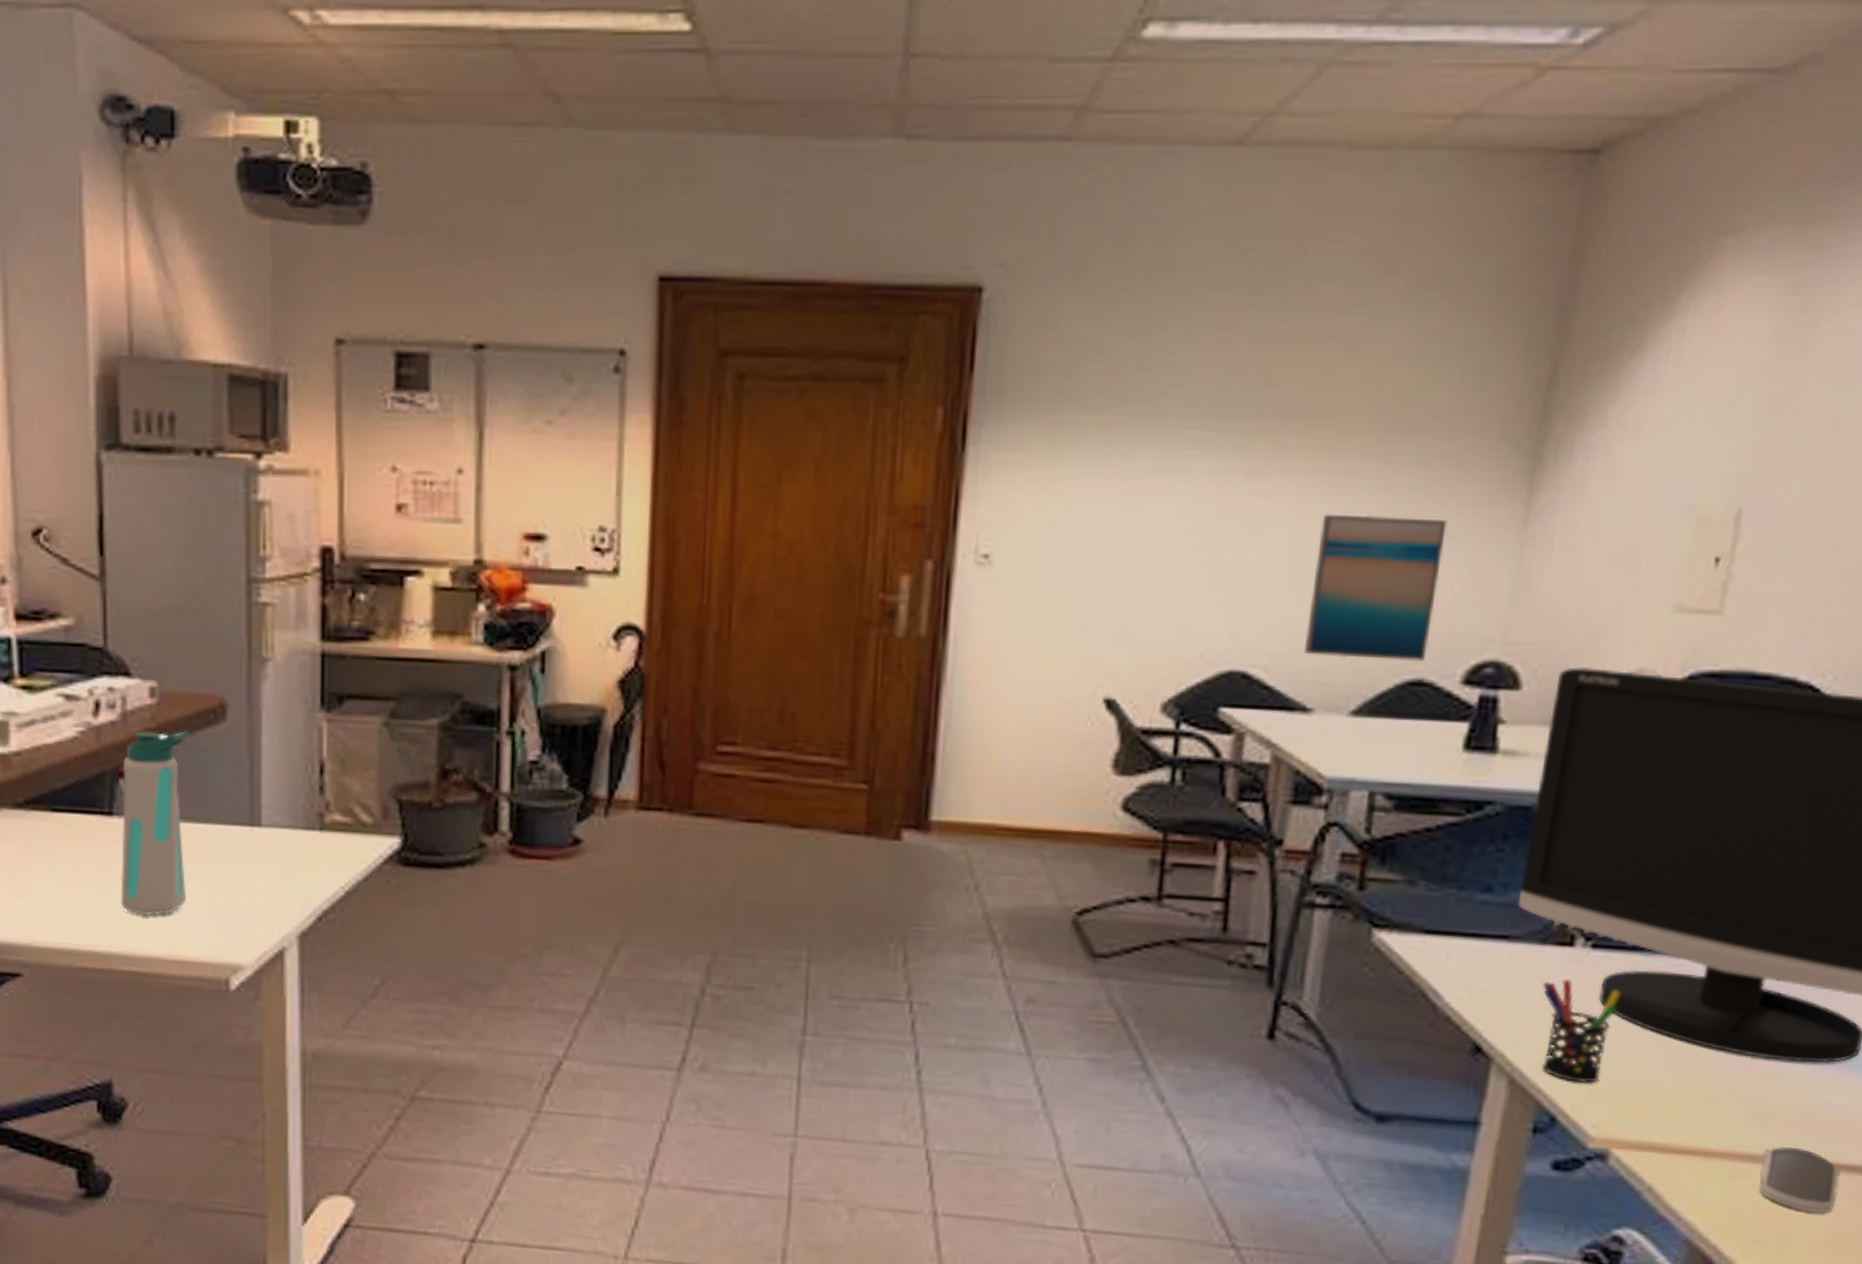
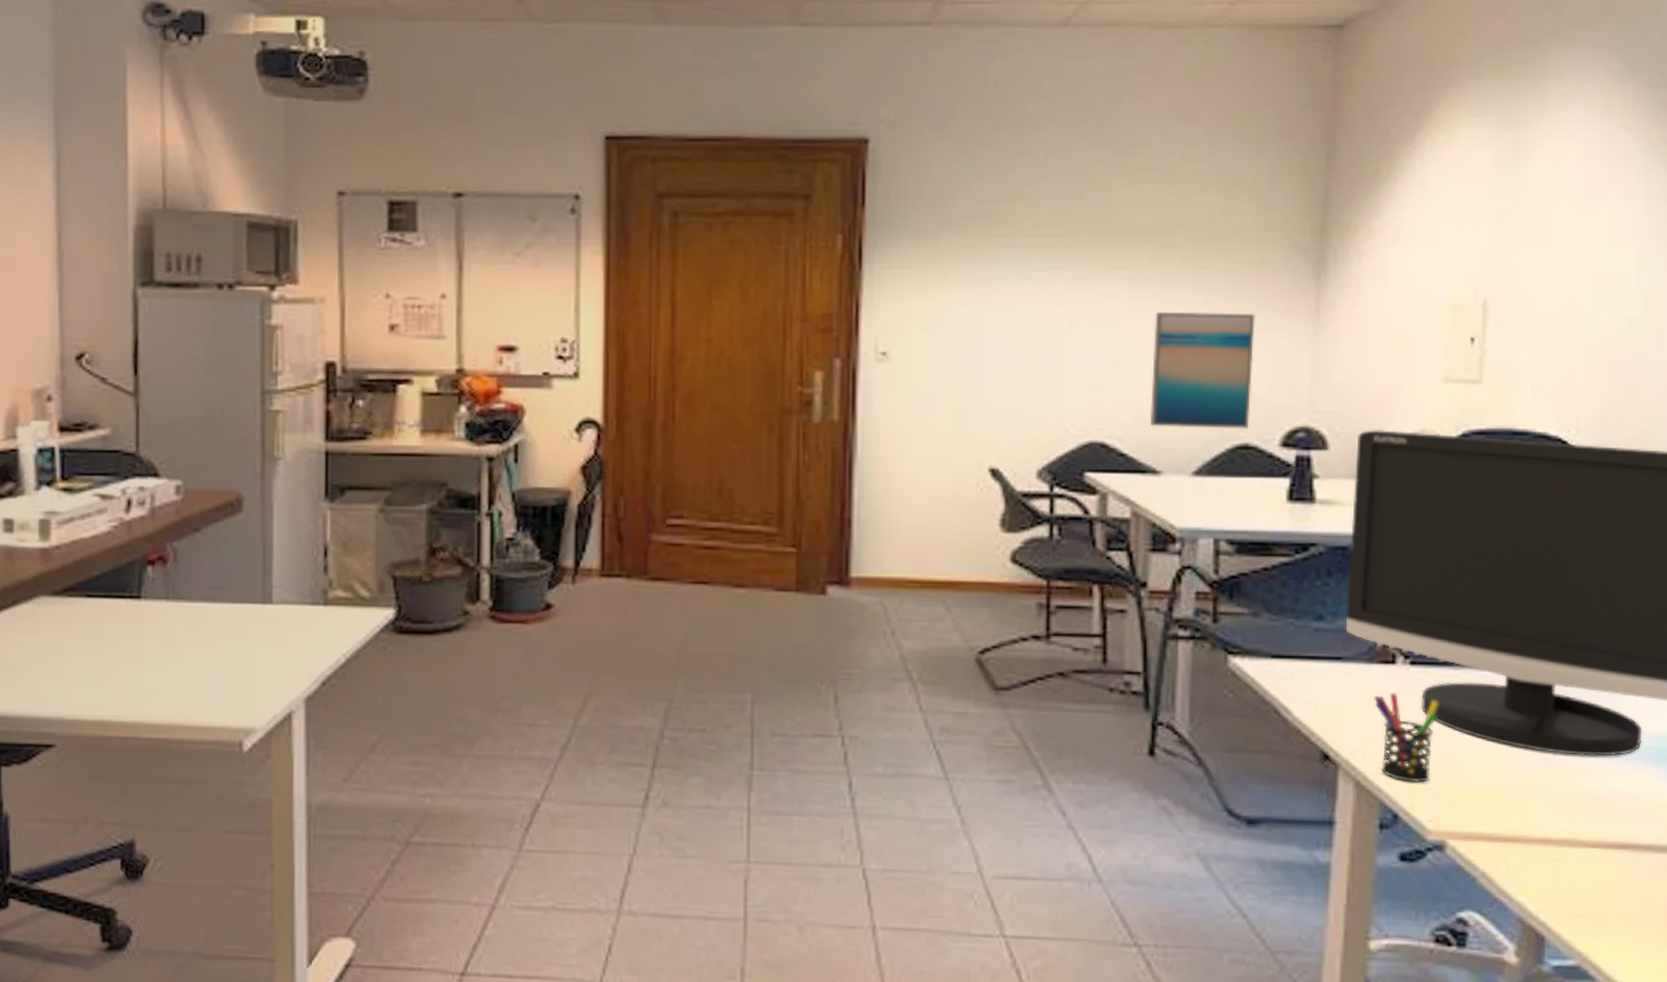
water bottle: present [120,731,190,916] -> none [146,522,211,688]
computer mouse: present [1759,1147,1841,1213] -> none [1573,832,1639,889]

